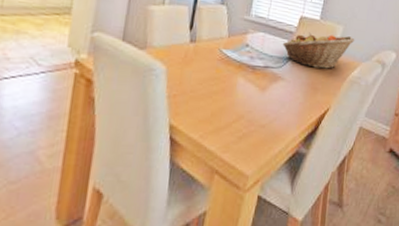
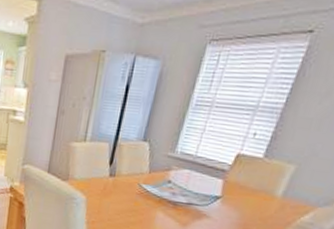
fruit basket: present [282,32,355,69] -> none [210,171,312,212]

